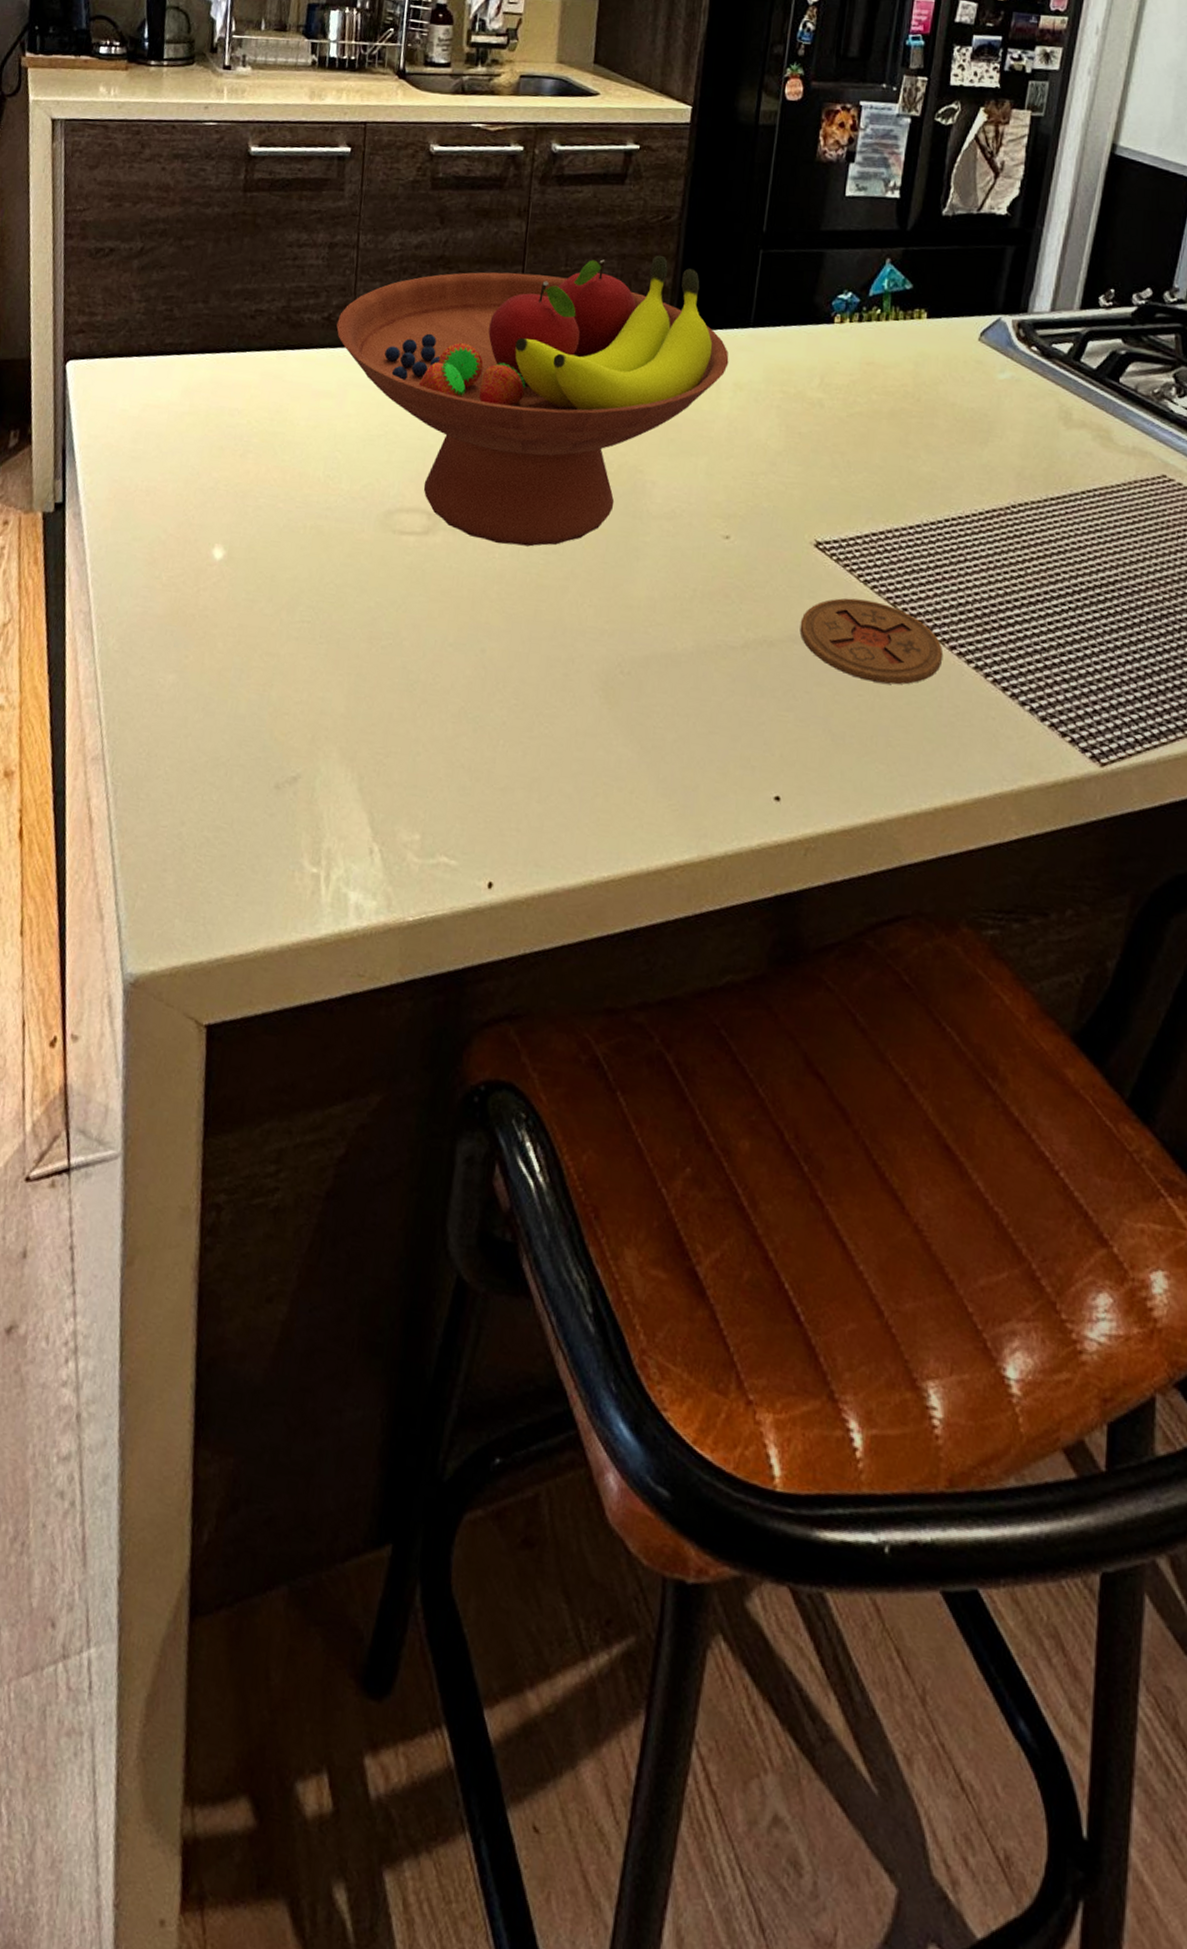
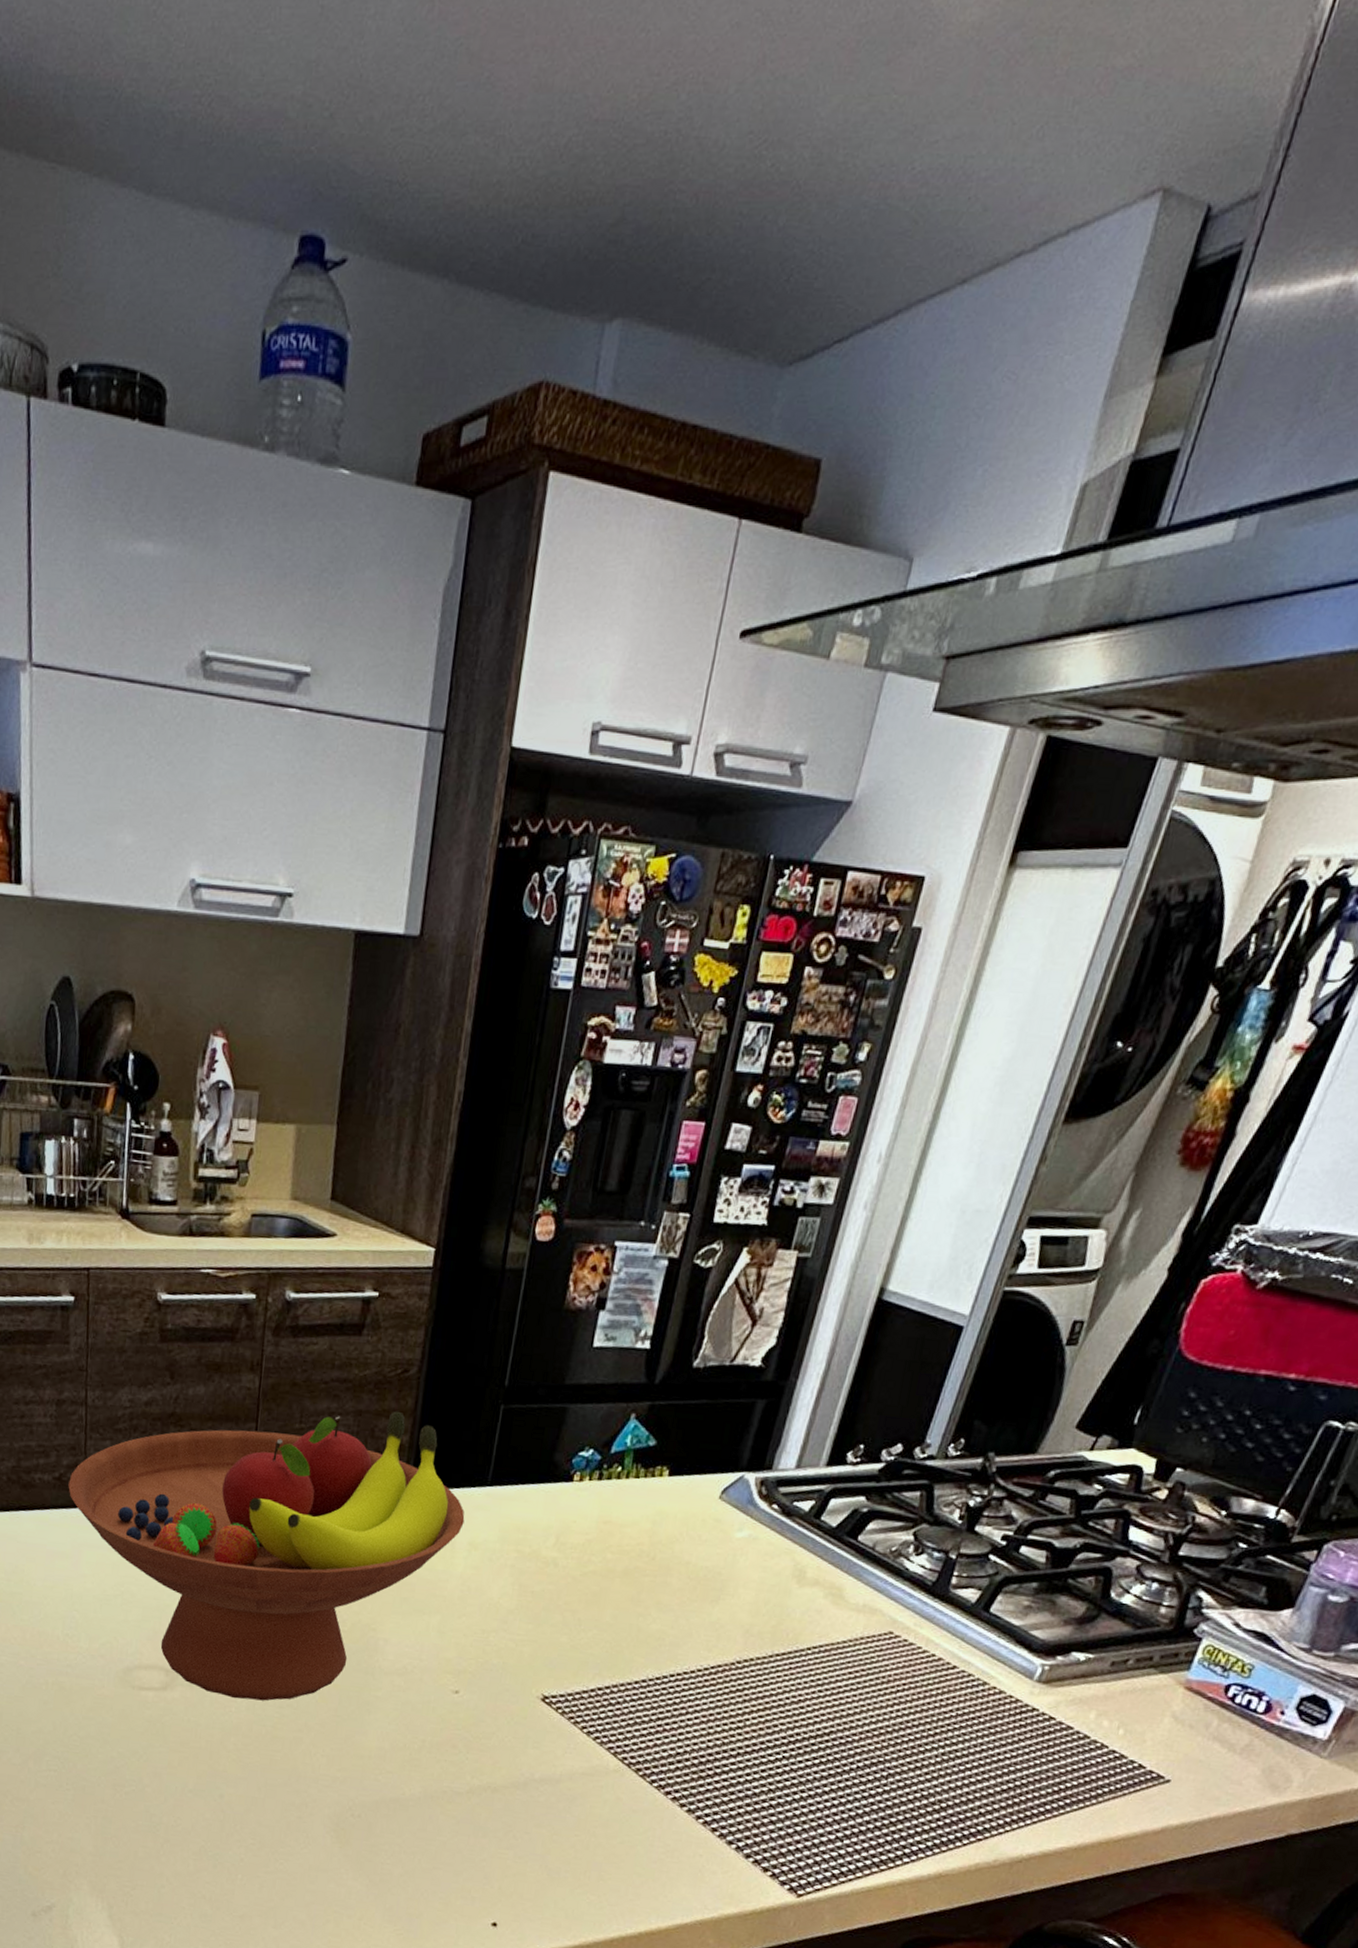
coaster: present [799,598,944,685] -> none [522,1748,659,1826]

